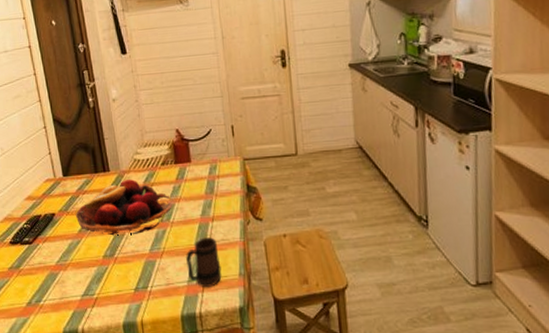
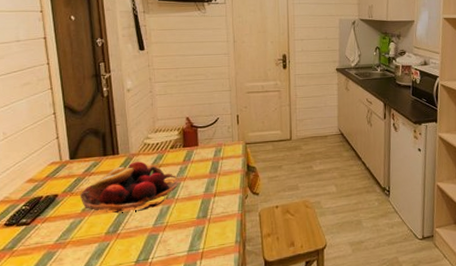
mug: present [186,236,222,287] -> none [188,210,220,255]

